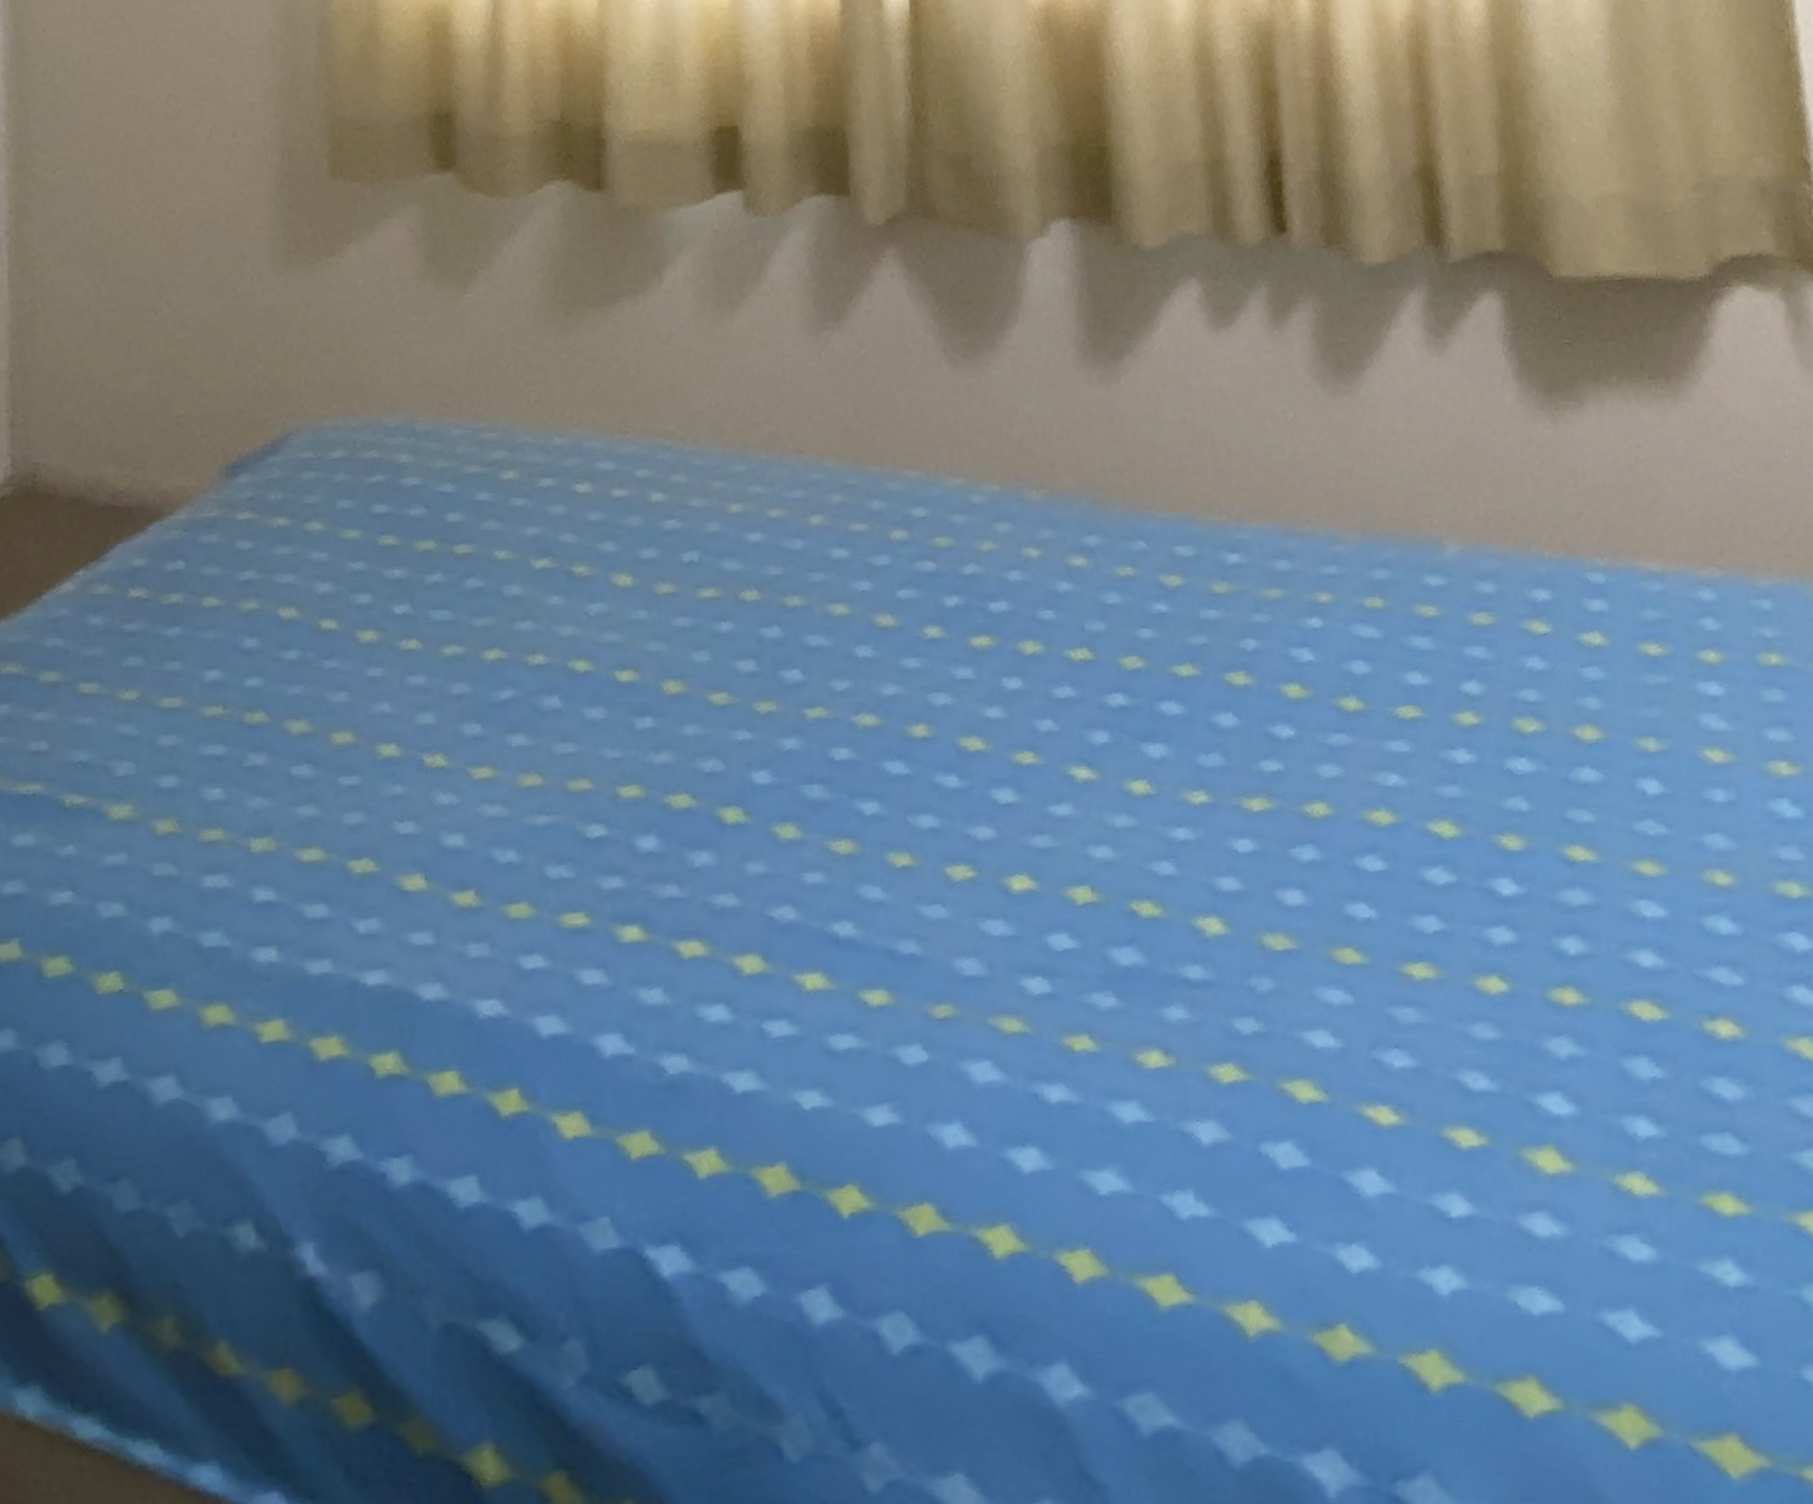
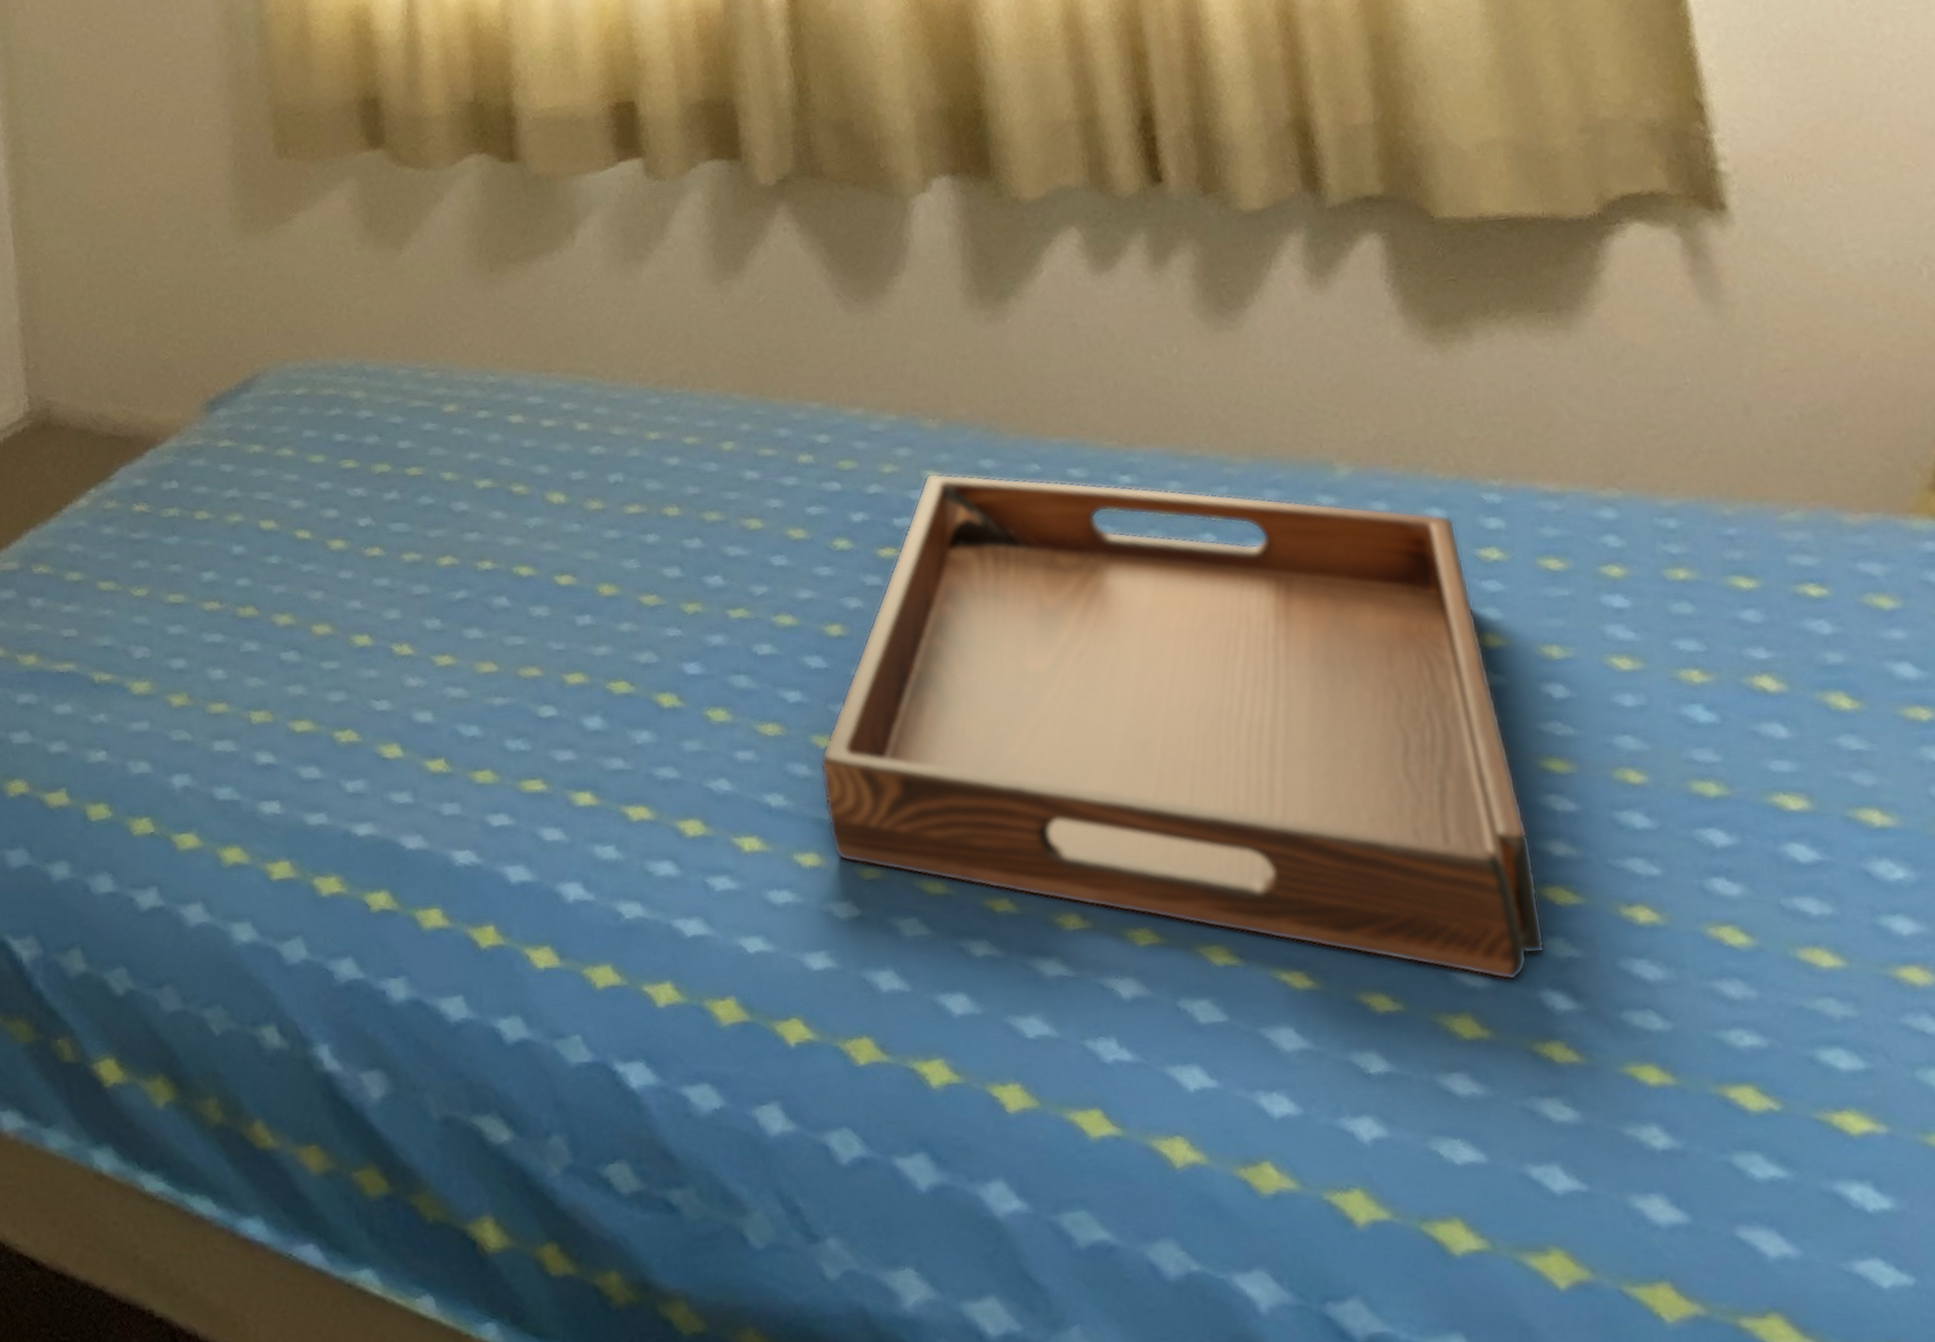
serving tray: none [895,551,1631,1106] -> present [820,473,1546,980]

